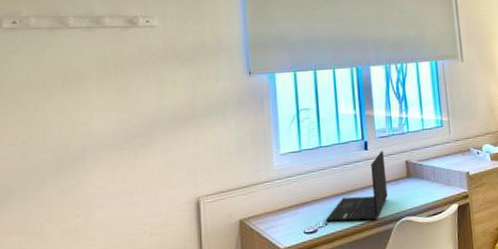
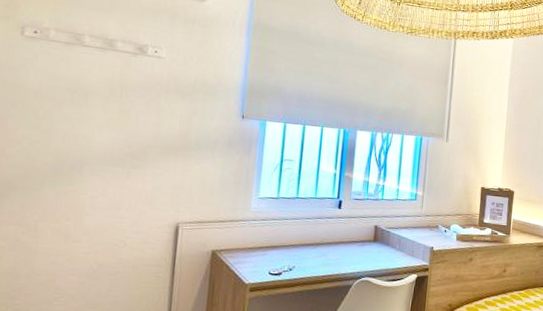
laptop: present [325,150,388,222] -> none [290,211,356,275]

